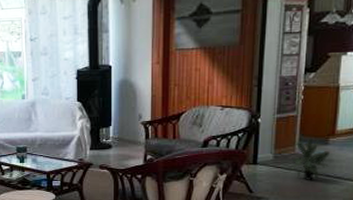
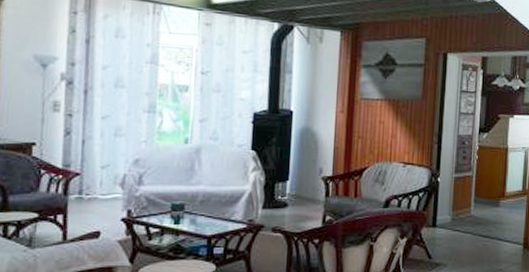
potted plant: present [291,138,330,180] -> none [467,199,501,244]

